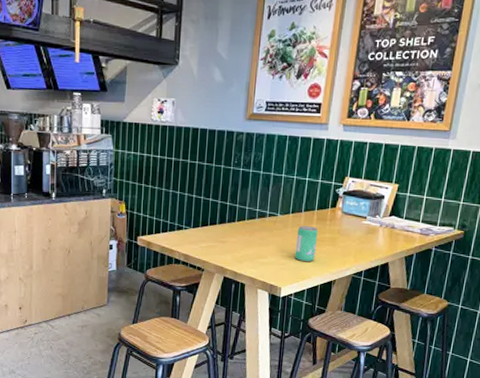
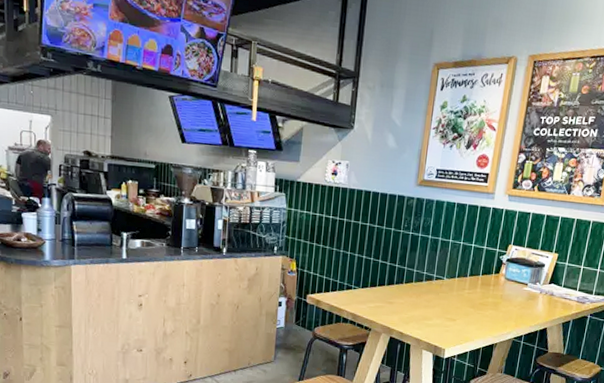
beverage can: present [294,226,318,262] -> none [459,290,482,325]

